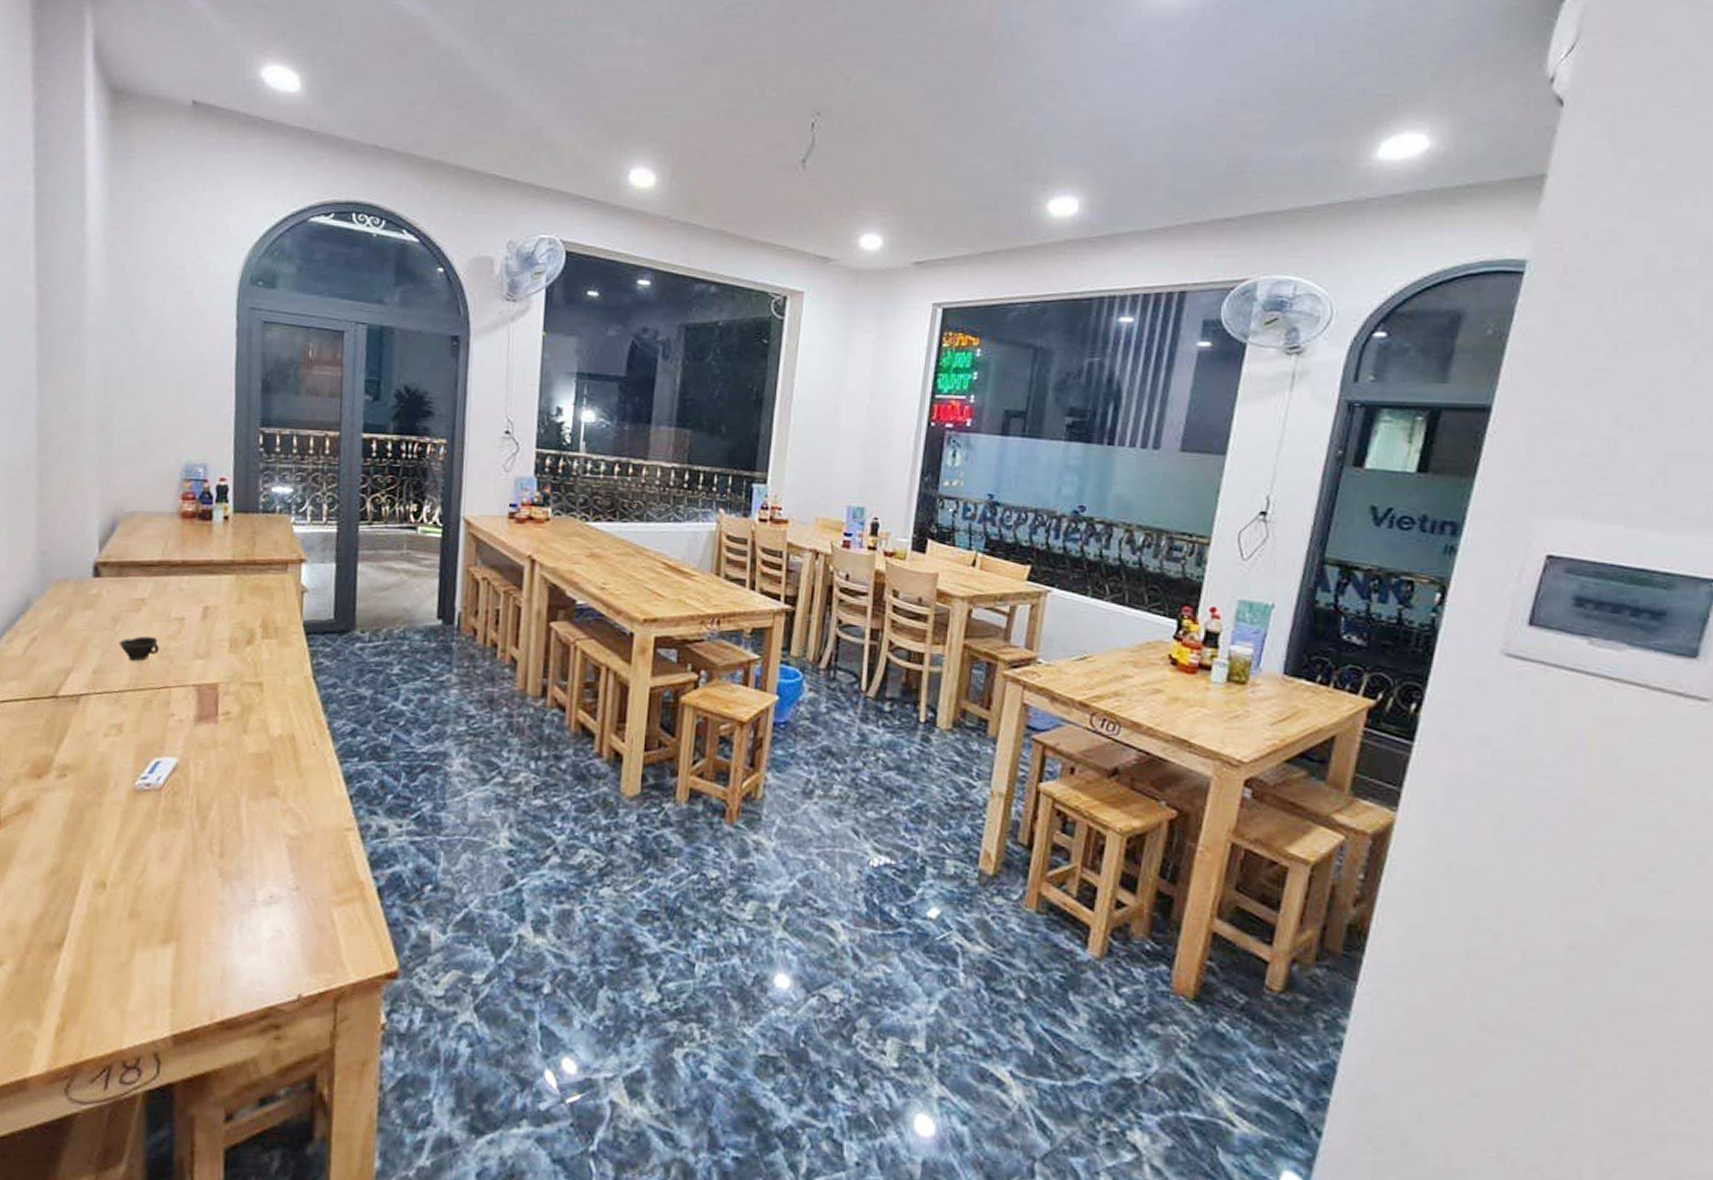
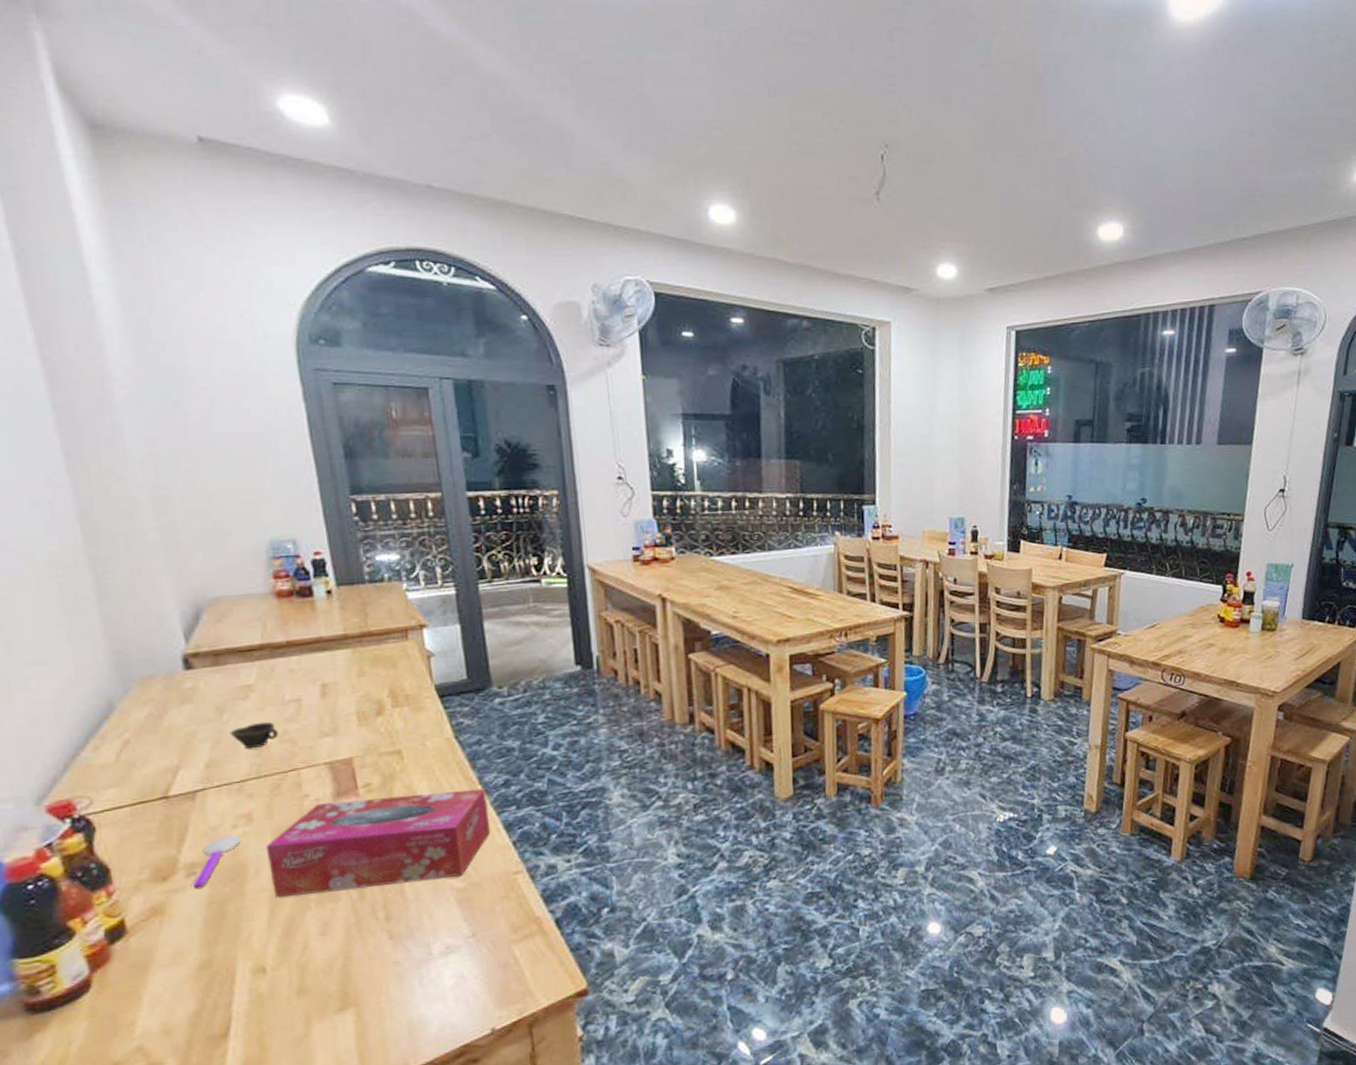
spoon: none [61,743,110,791] -> present [193,835,242,888]
tissue box: none [127,725,333,823] -> present [265,788,491,898]

